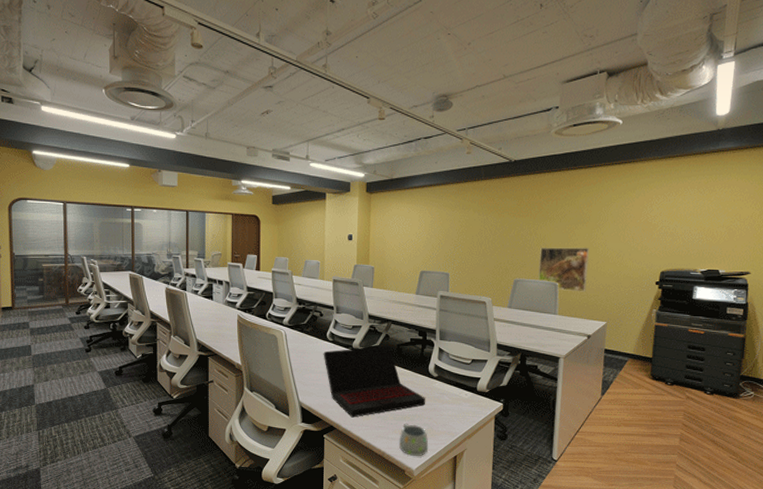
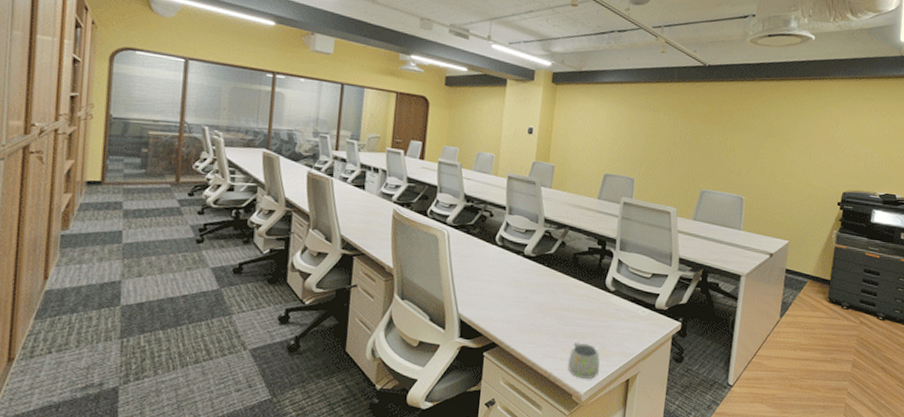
laptop: present [323,345,425,418] -> none [490,254,600,334]
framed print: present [538,247,589,292] -> none [725,159,777,209]

